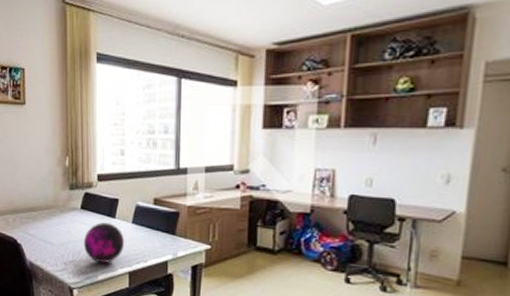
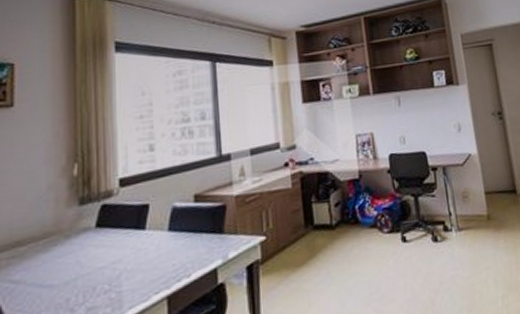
decorative orb: present [83,222,125,264] -> none [100,237,160,296]

